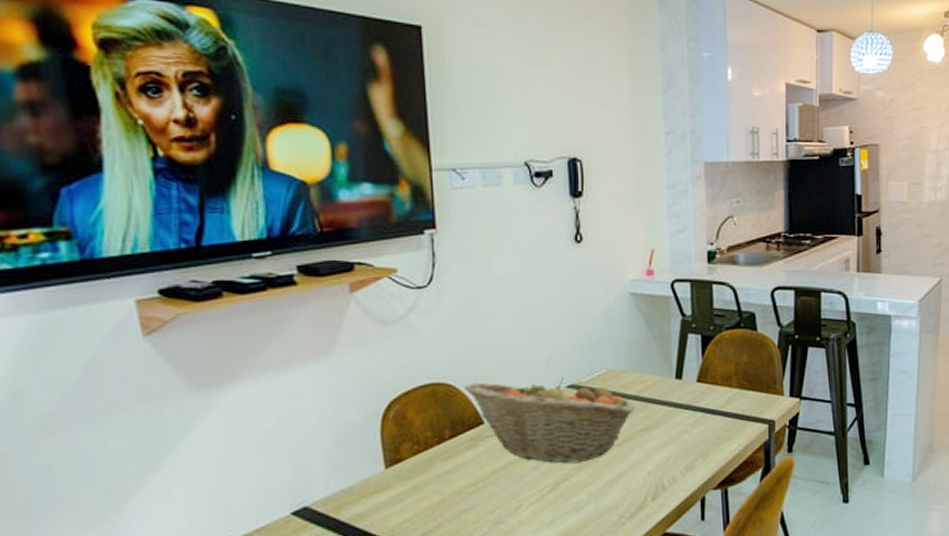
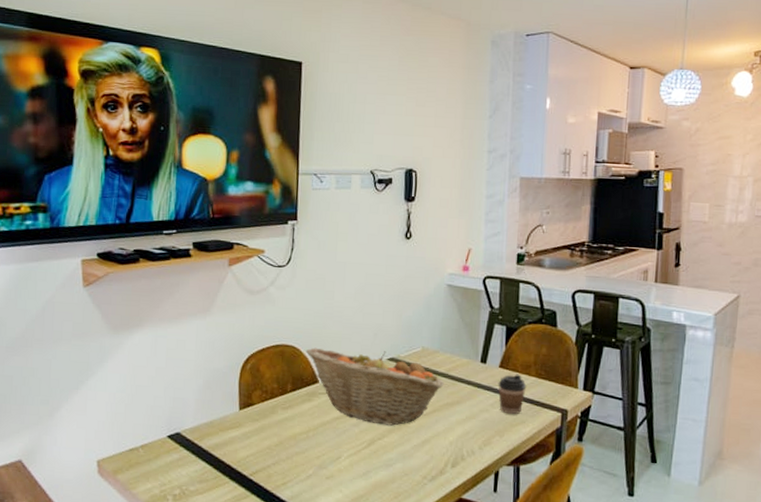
coffee cup: none [697,387,729,433] -> present [498,374,527,415]

